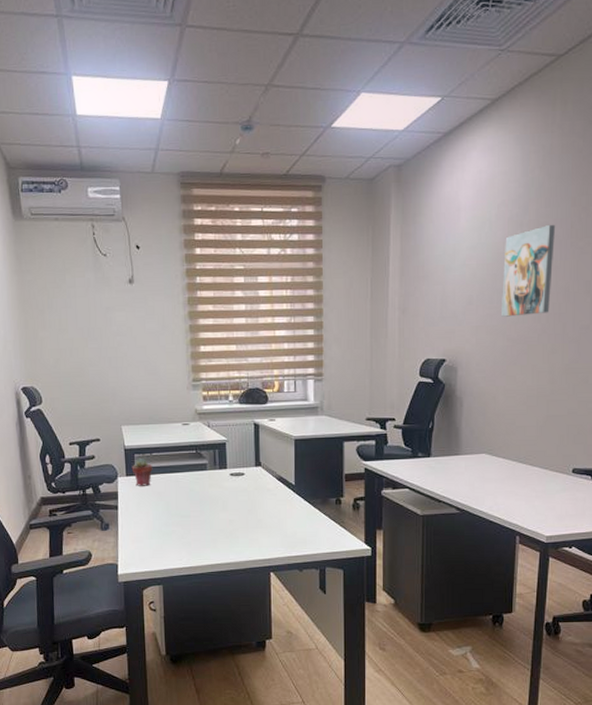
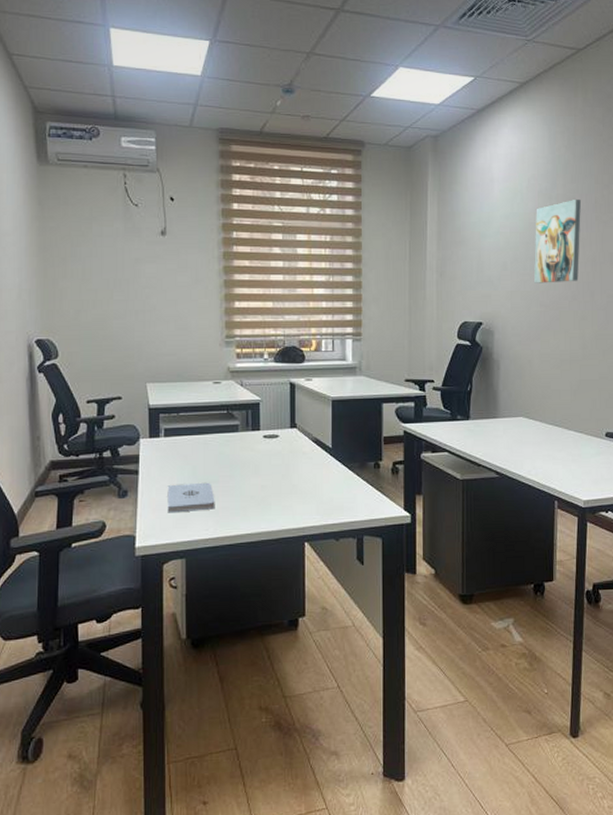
potted succulent: present [131,458,153,486] -> none [156,419,179,449]
notepad: none [144,517,188,544] -> present [167,482,215,513]

